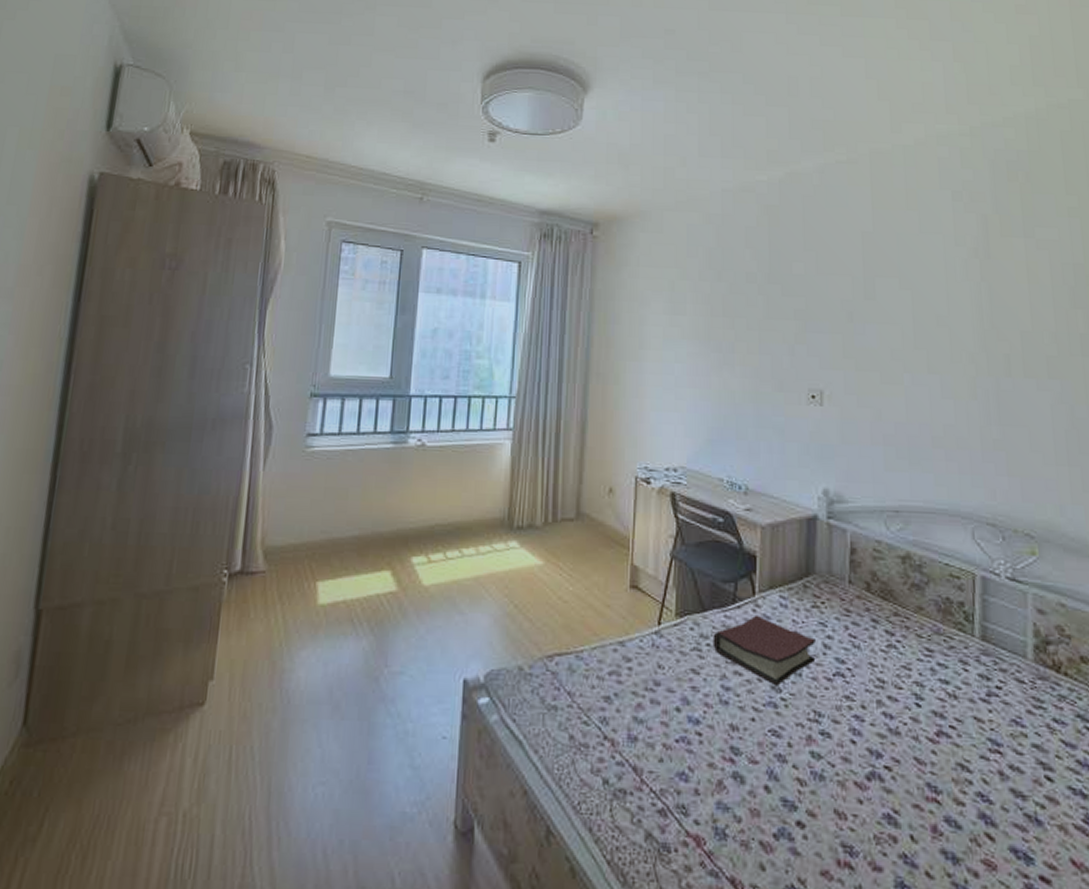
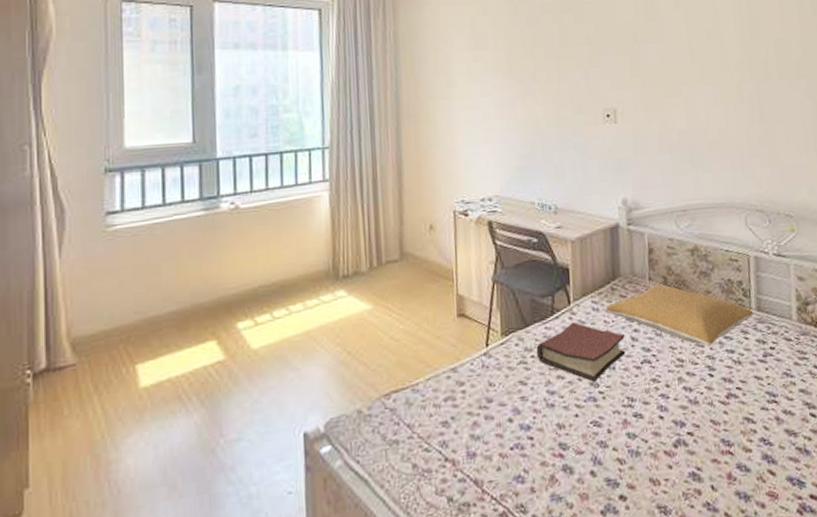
pillow: none [795,590,977,671] -> present [605,284,754,347]

